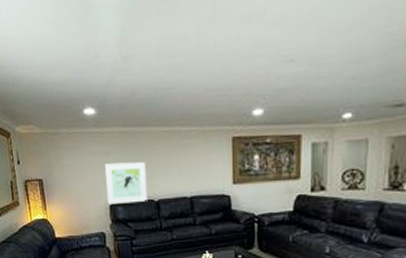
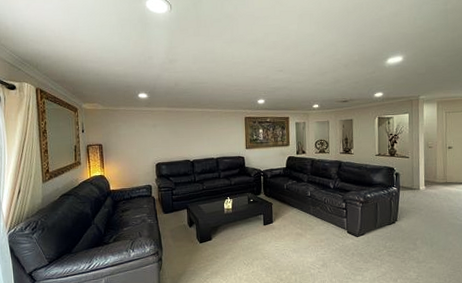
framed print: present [105,161,148,205] -> none [153,132,185,164]

